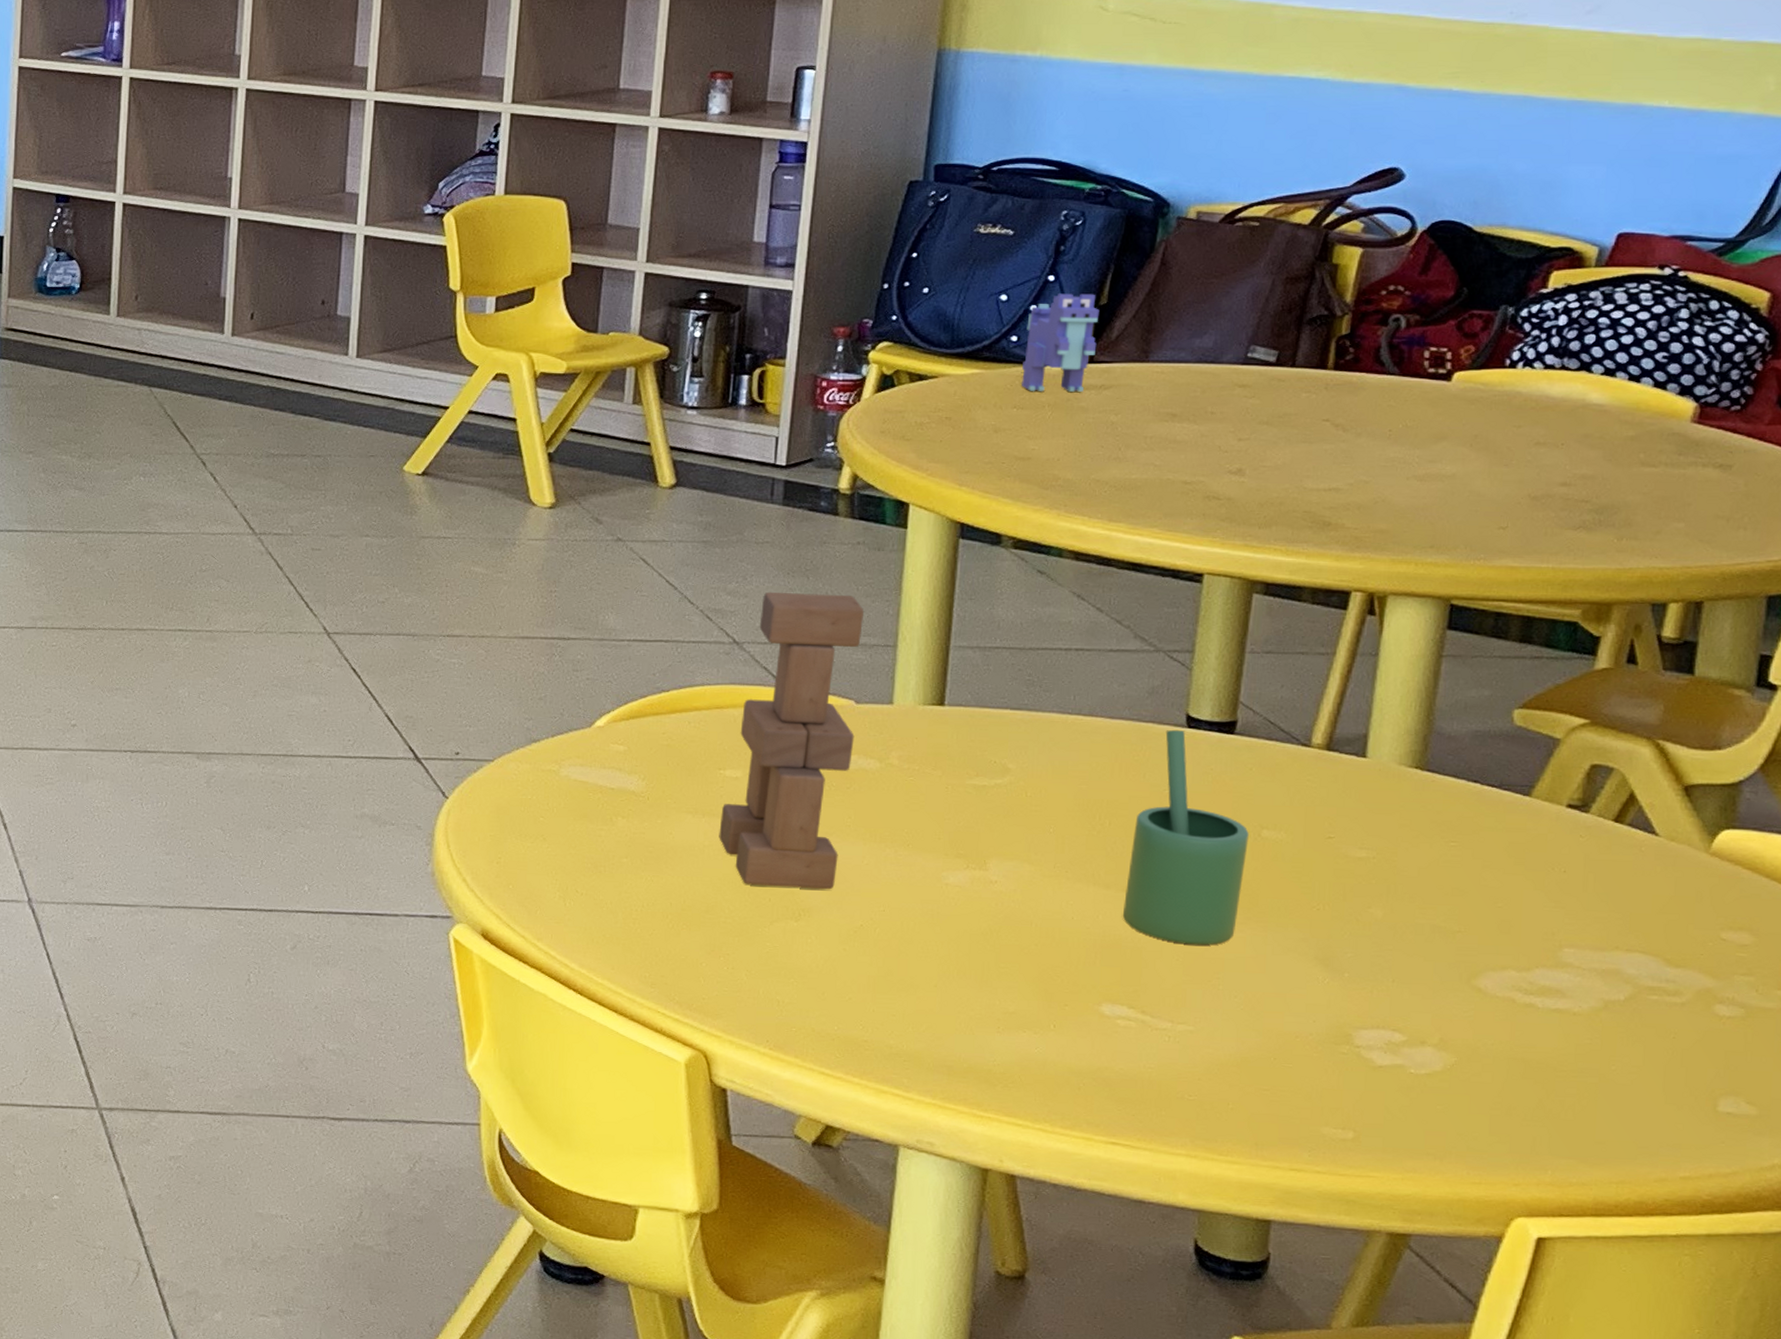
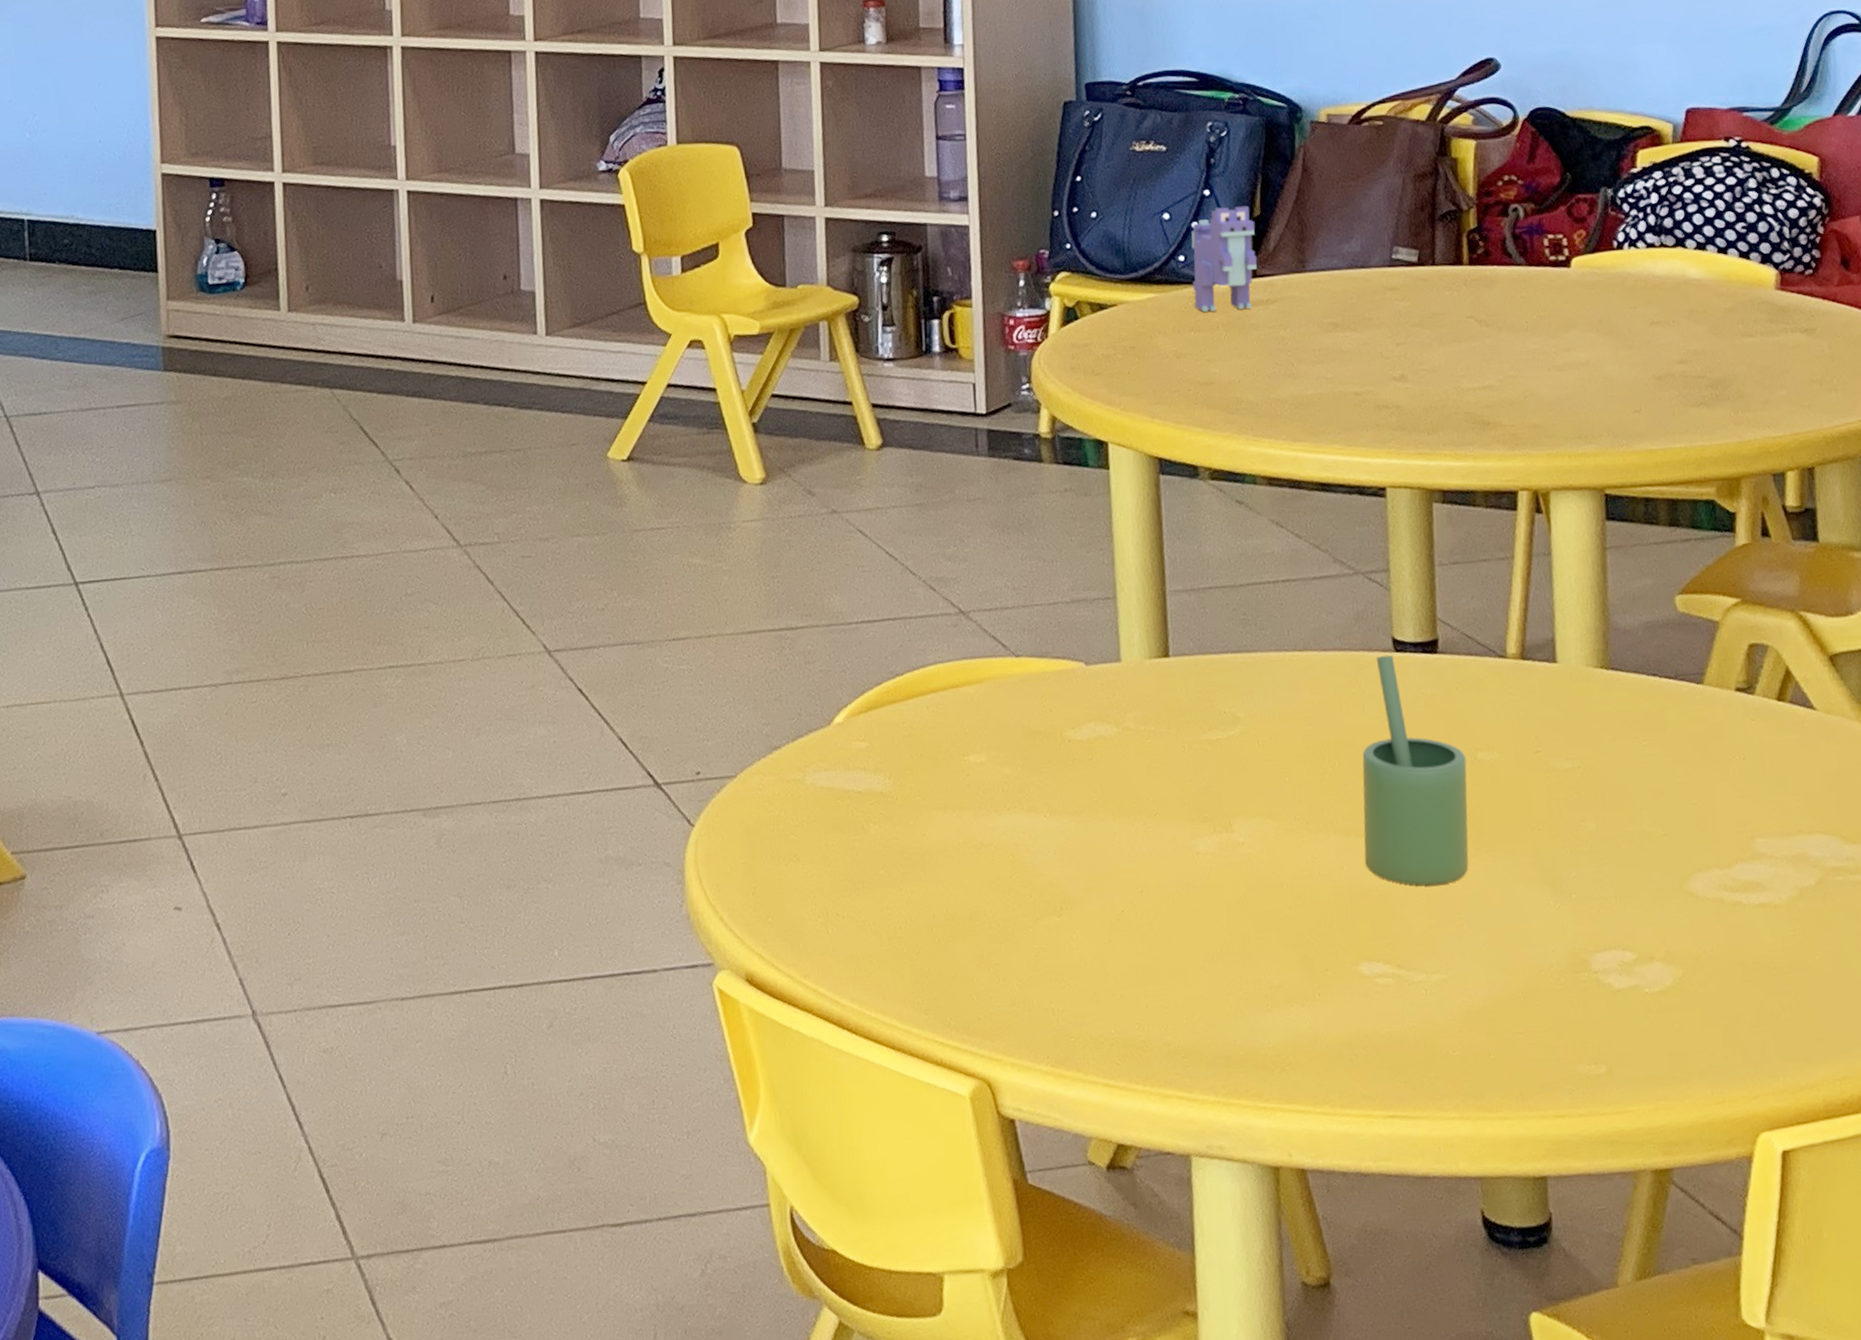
toy blocks: present [719,591,865,890] -> none [971,548,1091,882]

